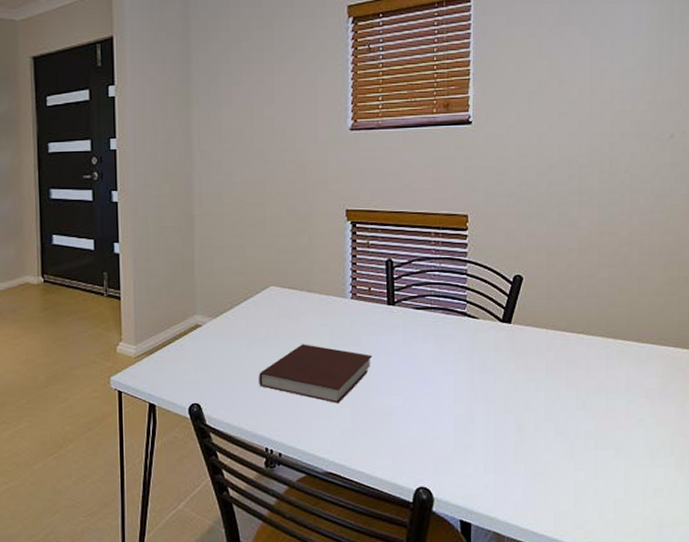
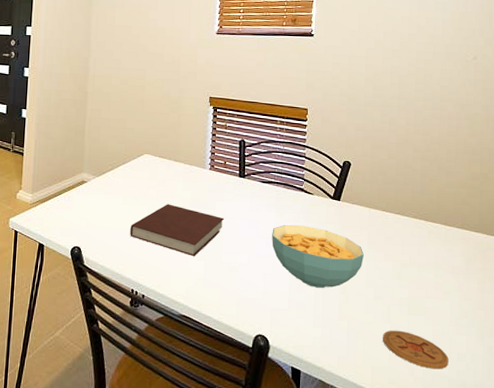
cereal bowl: none [431,356,541,428] -> present [272,224,364,288]
coaster: none [565,468,644,509] -> present [382,330,449,370]

